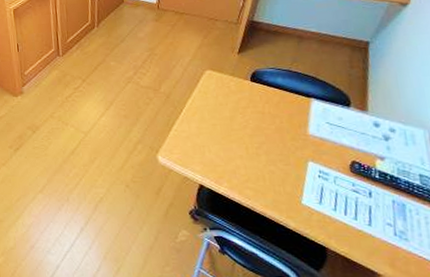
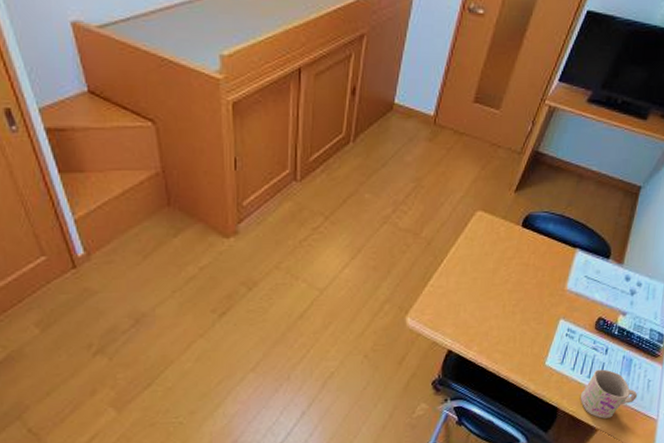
mug: none [350,212,424,264] -> present [581,369,638,419]

